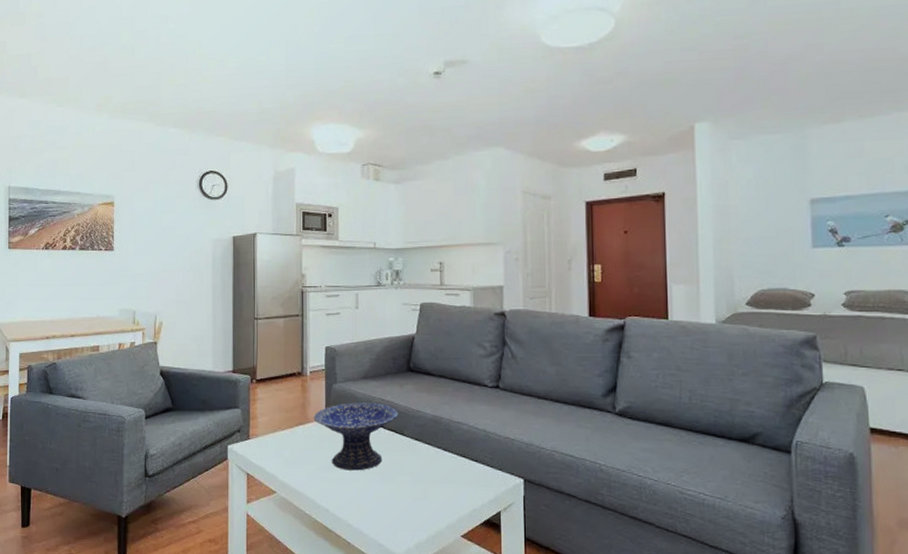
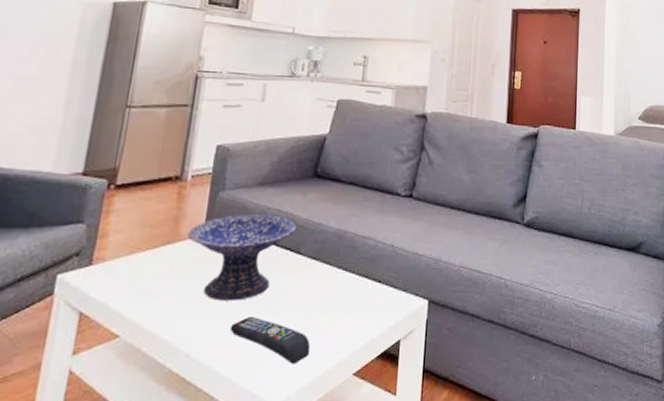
remote control: none [355,484,422,524] -> present [229,317,311,364]

